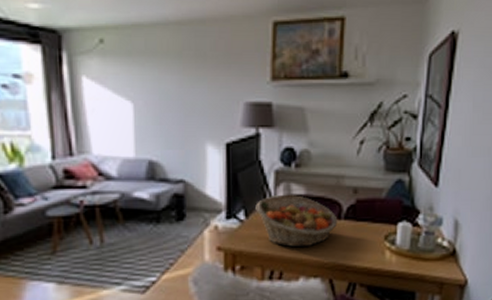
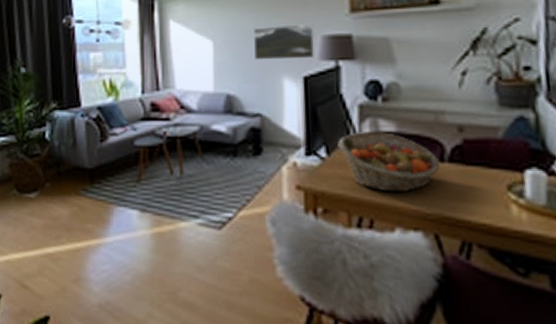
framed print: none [177,89,237,125] -> present [254,23,314,60]

